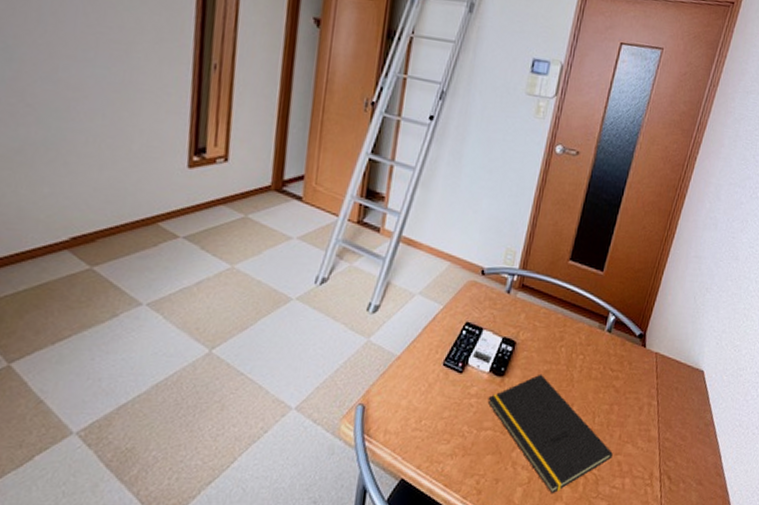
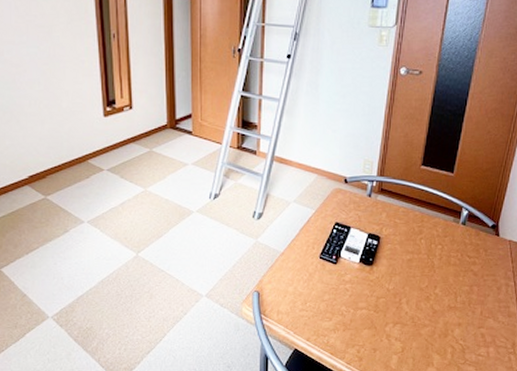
notepad: present [488,374,613,494] -> none [360,262,476,361]

